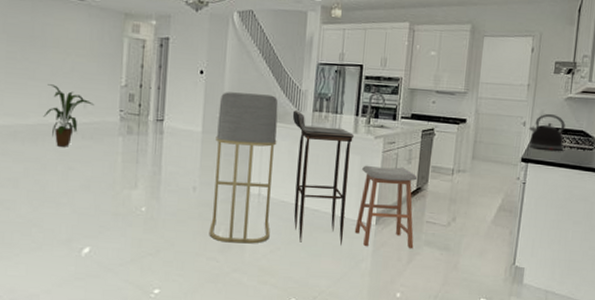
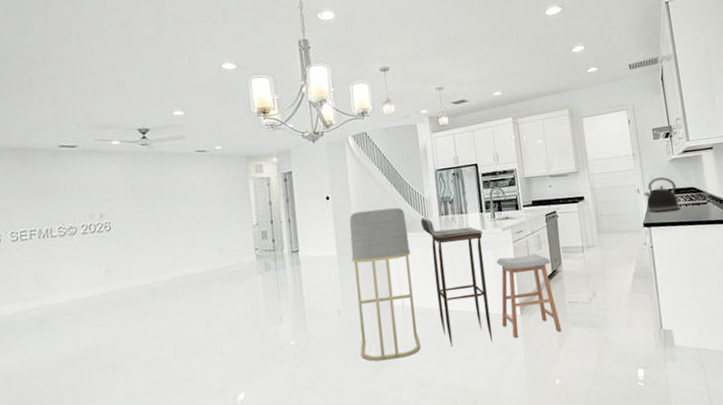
house plant: present [43,84,95,147] -> none [181,236,230,296]

